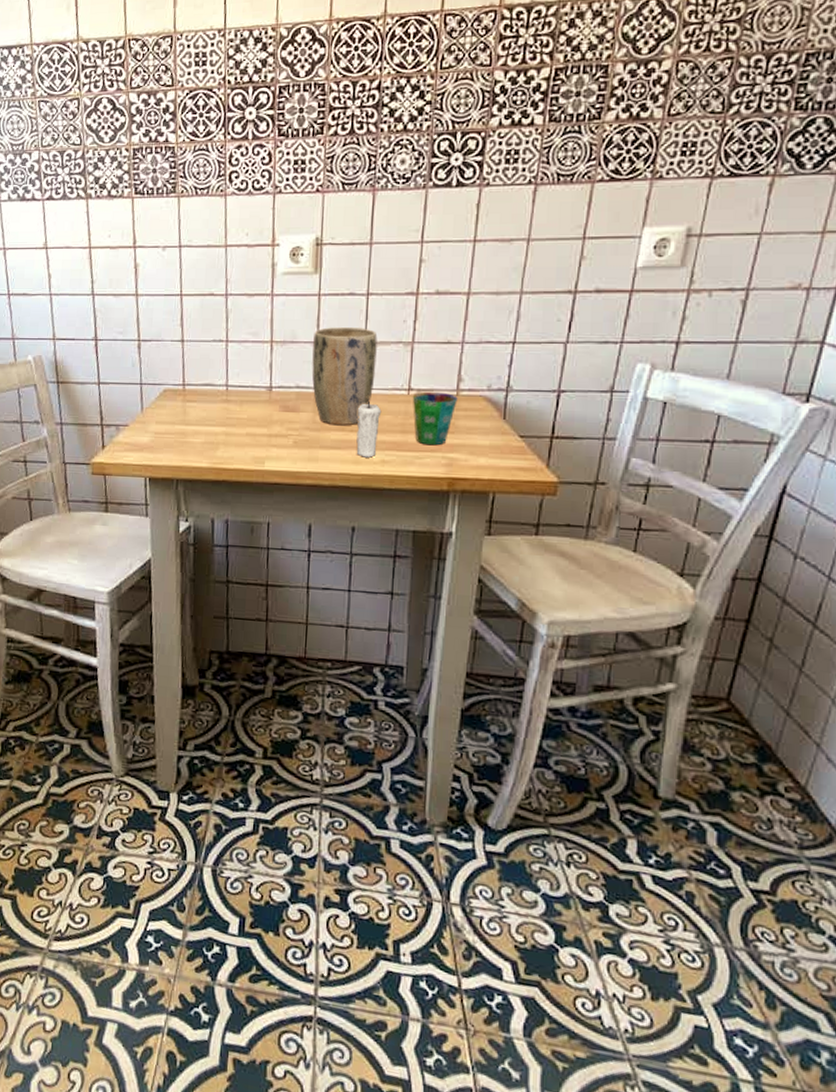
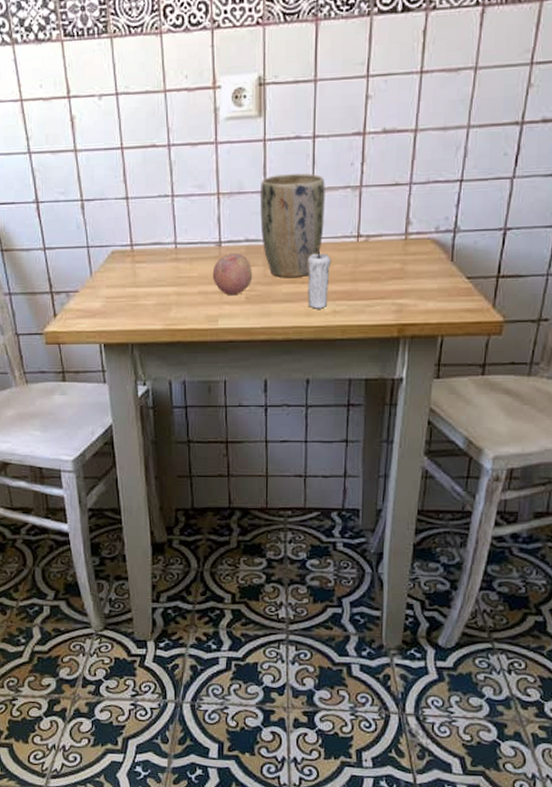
fruit: none [261,399,302,438] -> present [212,254,253,295]
cup: present [412,391,458,446] -> none [361,237,406,293]

